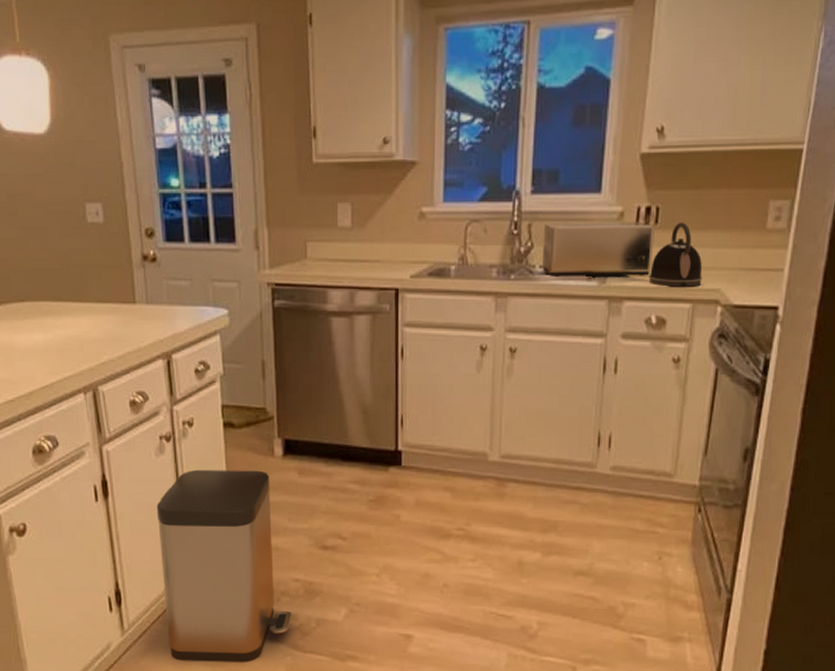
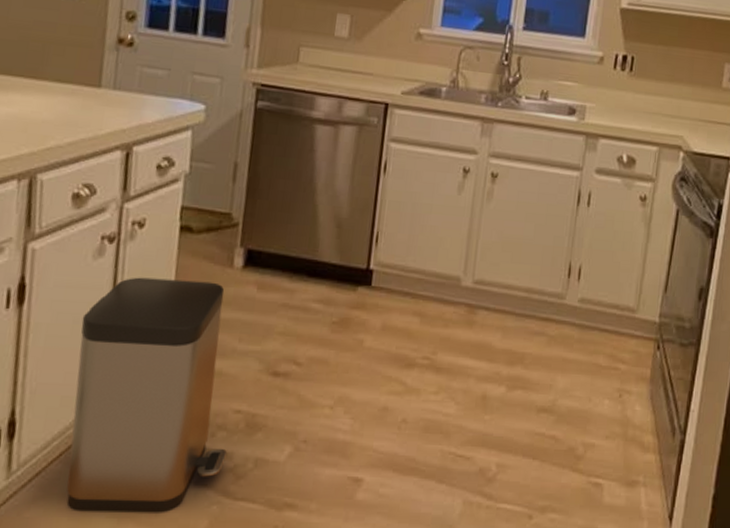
toaster: present [542,221,655,278] -> none [528,58,630,118]
kettle: present [648,222,702,287] -> none [622,72,668,132]

